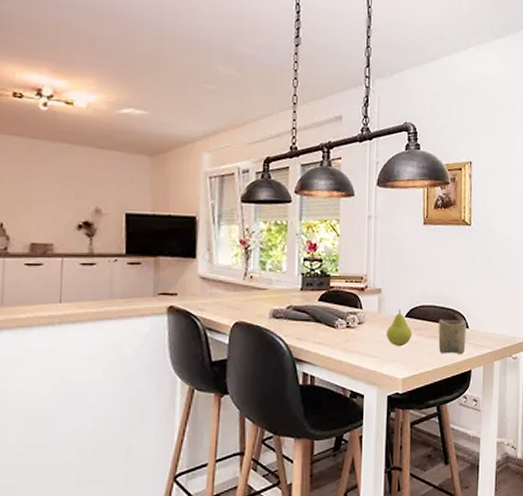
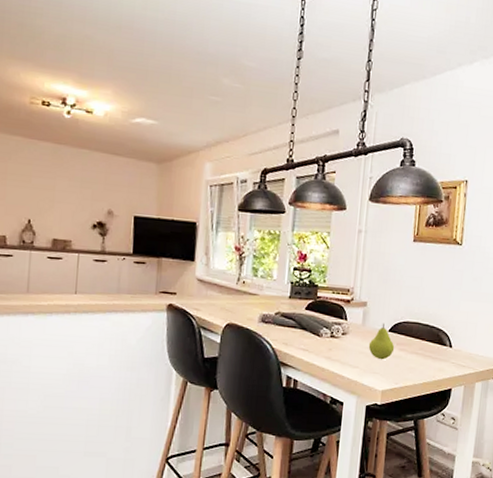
cup: present [438,319,466,354] -> none [419,336,450,372]

